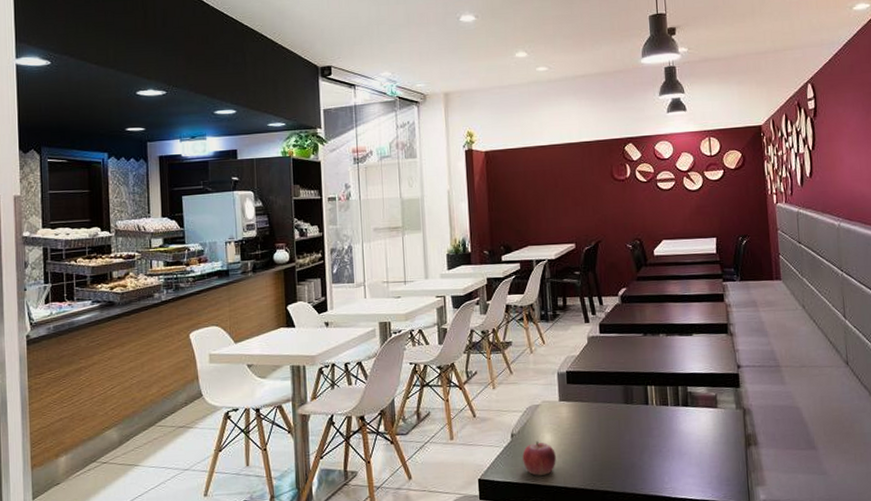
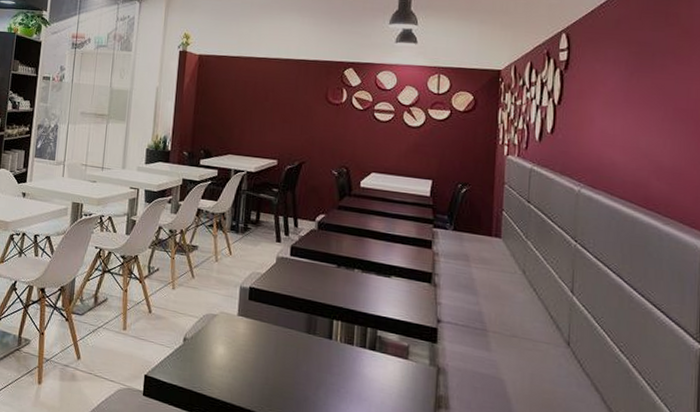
fruit: present [522,441,556,476] -> none [191,350,226,387]

